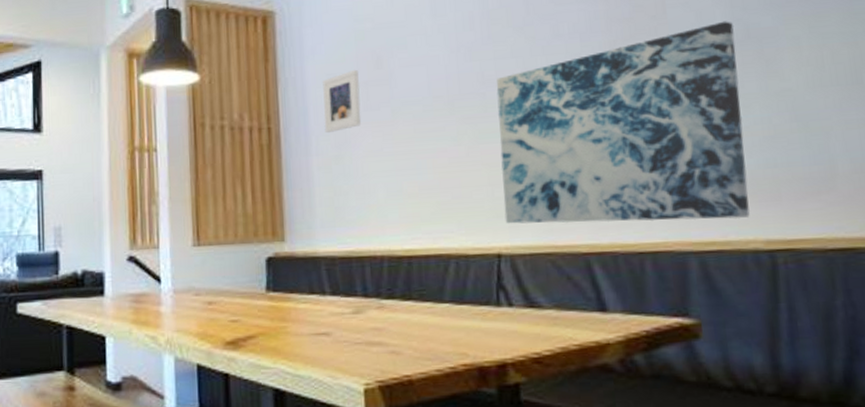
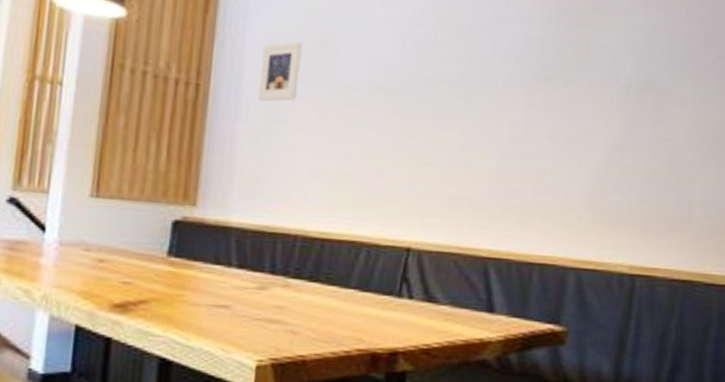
wall art: present [496,21,750,224] -> none [419,69,639,245]

